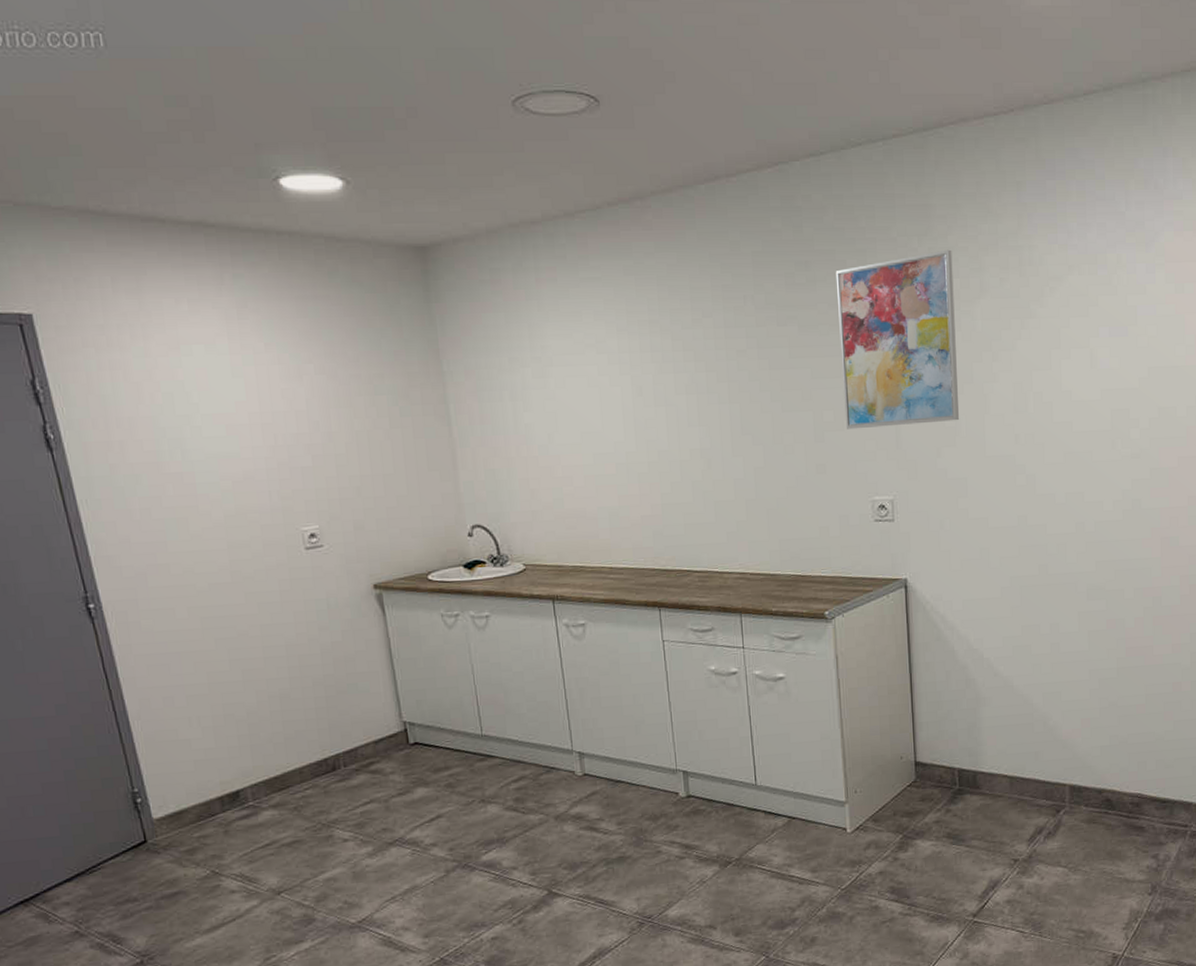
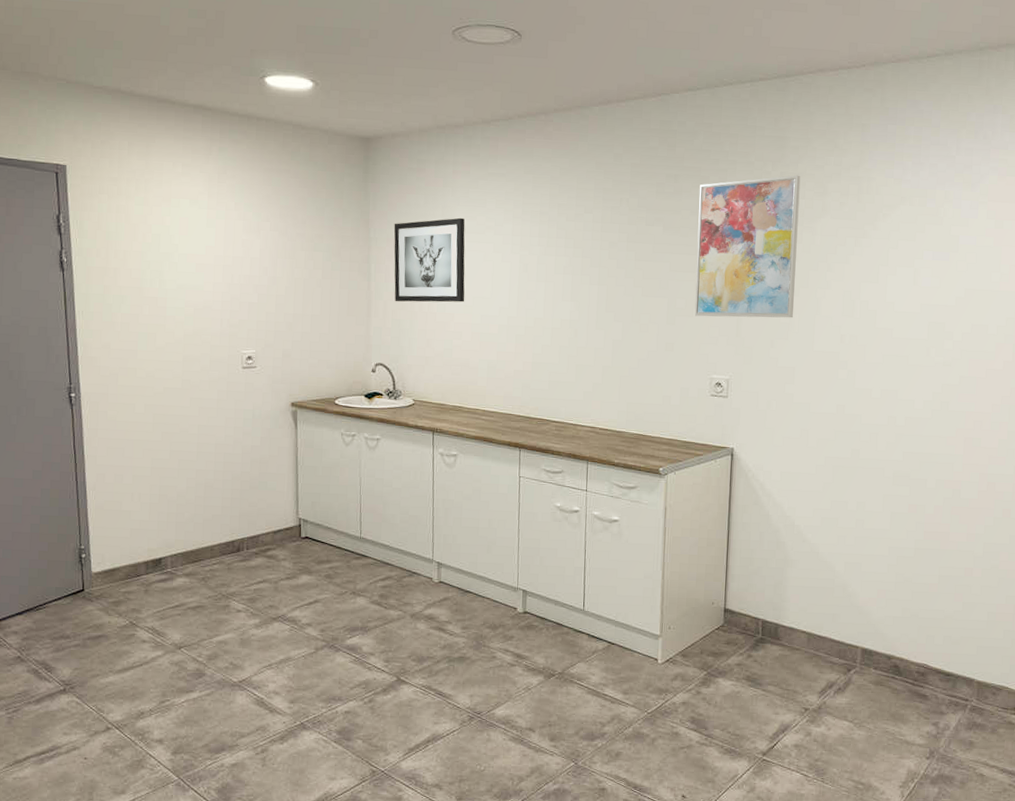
wall art: none [471,336,571,448] -> present [393,217,465,303]

